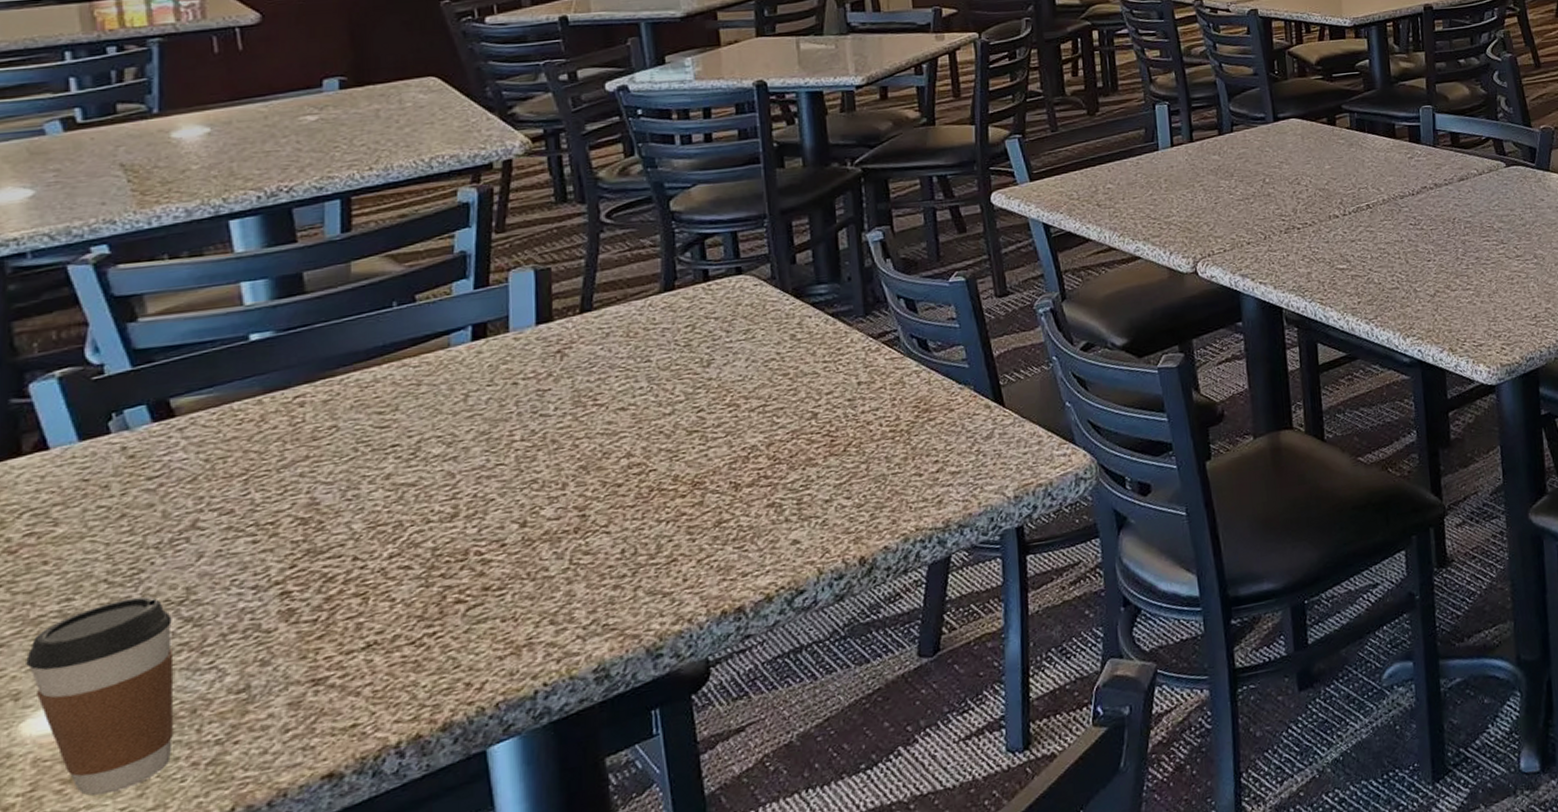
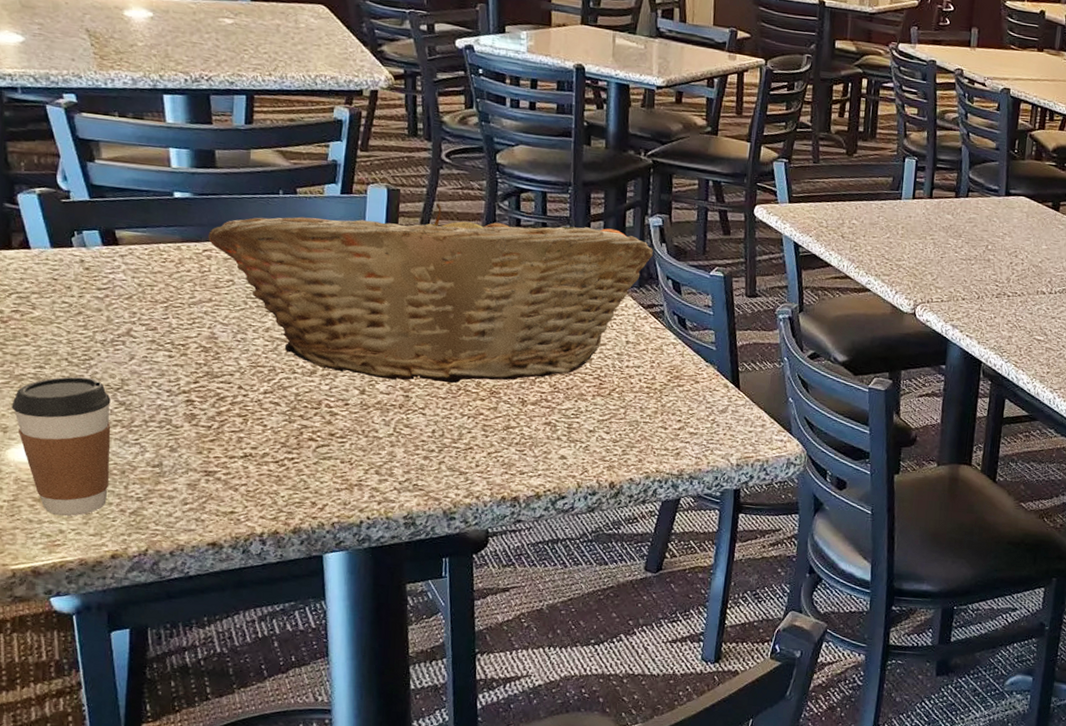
fruit basket: none [299,255,877,507] -> present [208,203,653,384]

